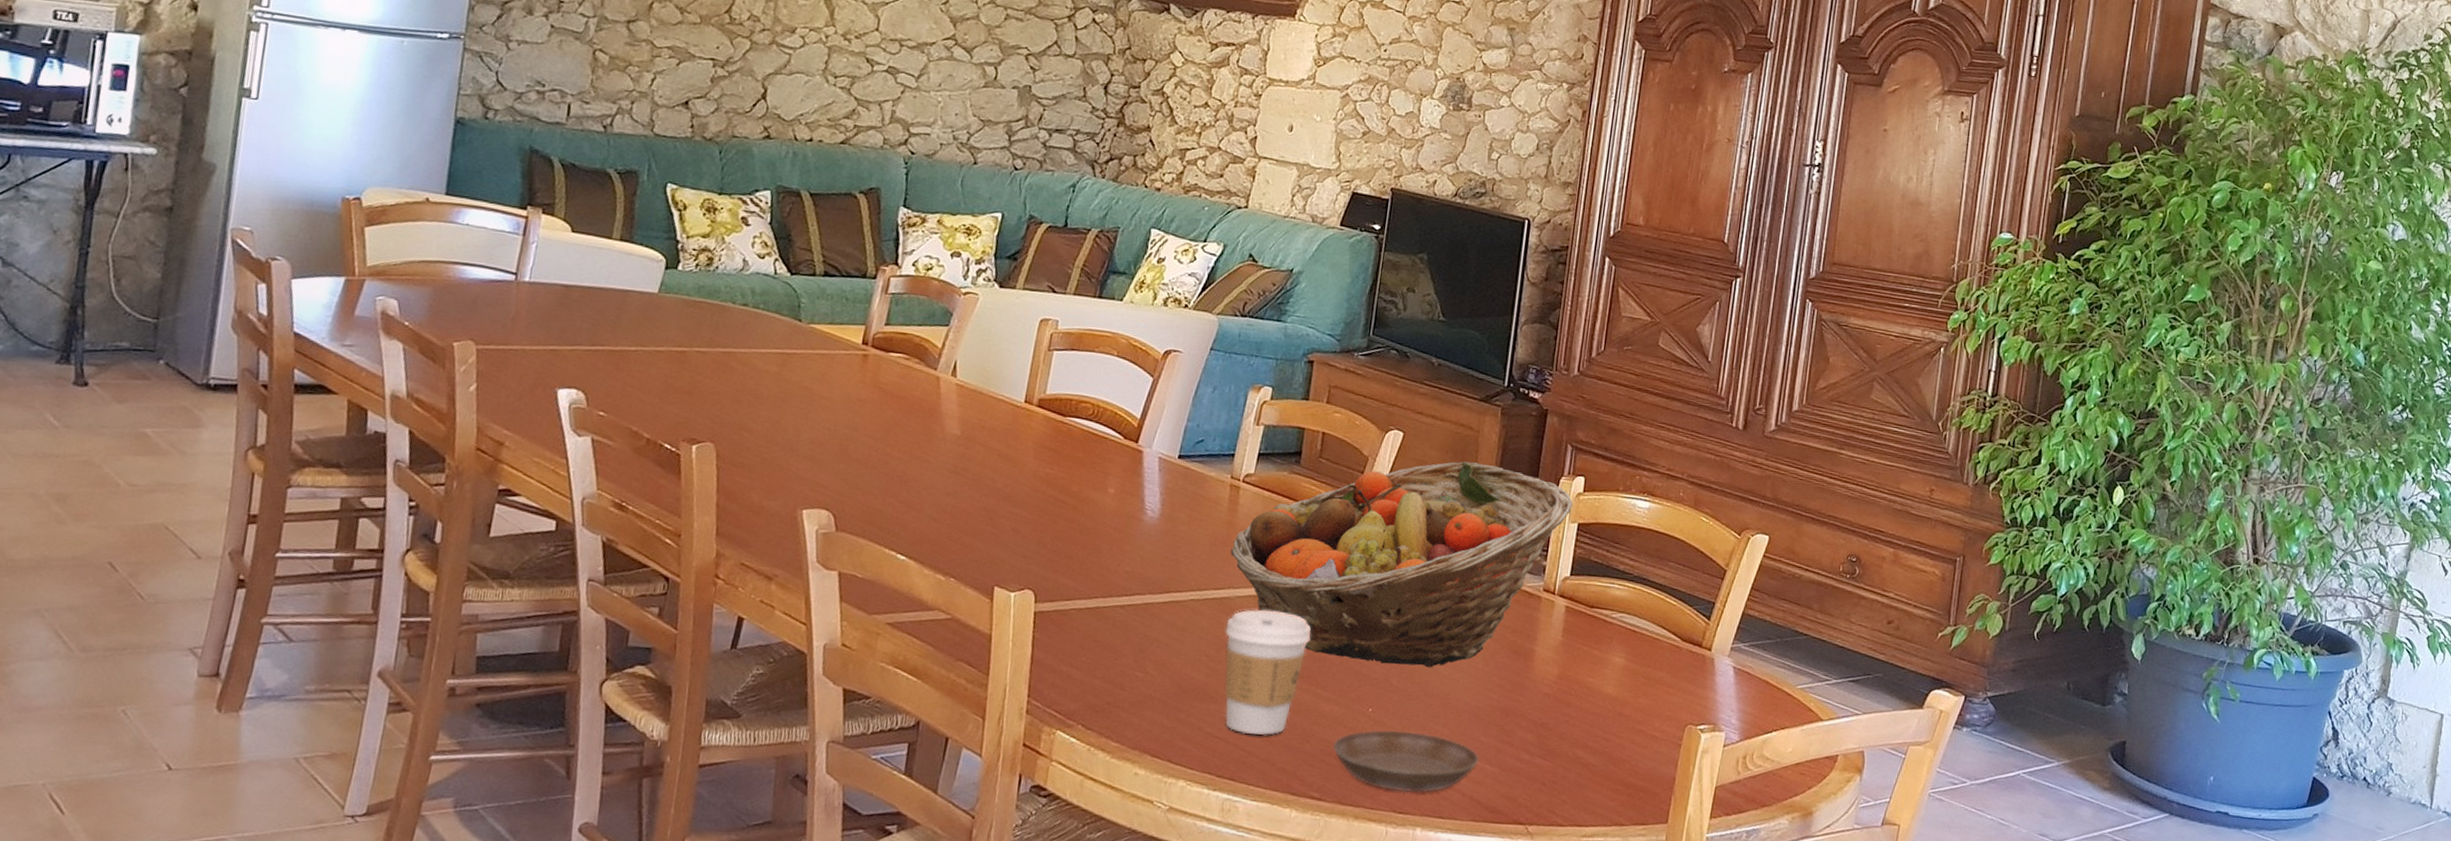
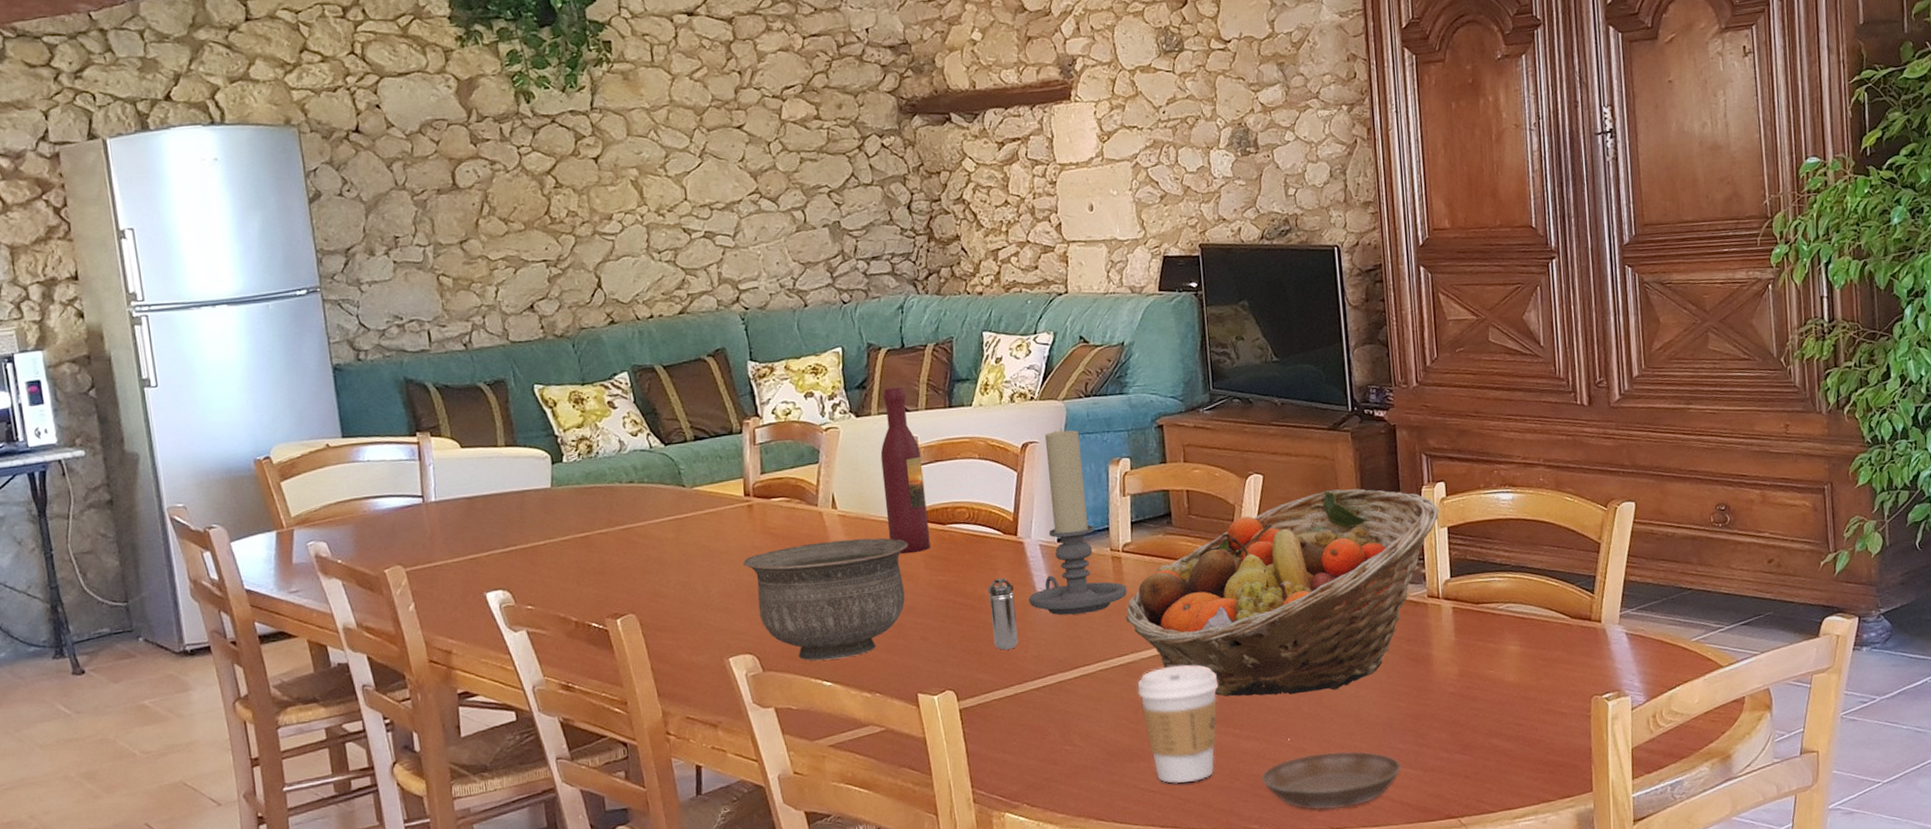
bowl: none [842,406,1023,535] -> present [742,538,909,661]
wine bottle: none [1004,264,1058,440] -> present [880,387,930,554]
shaker: none [1087,483,1122,560] -> present [988,577,1018,650]
candle holder: none [1133,342,1239,539] -> present [1028,427,1127,616]

